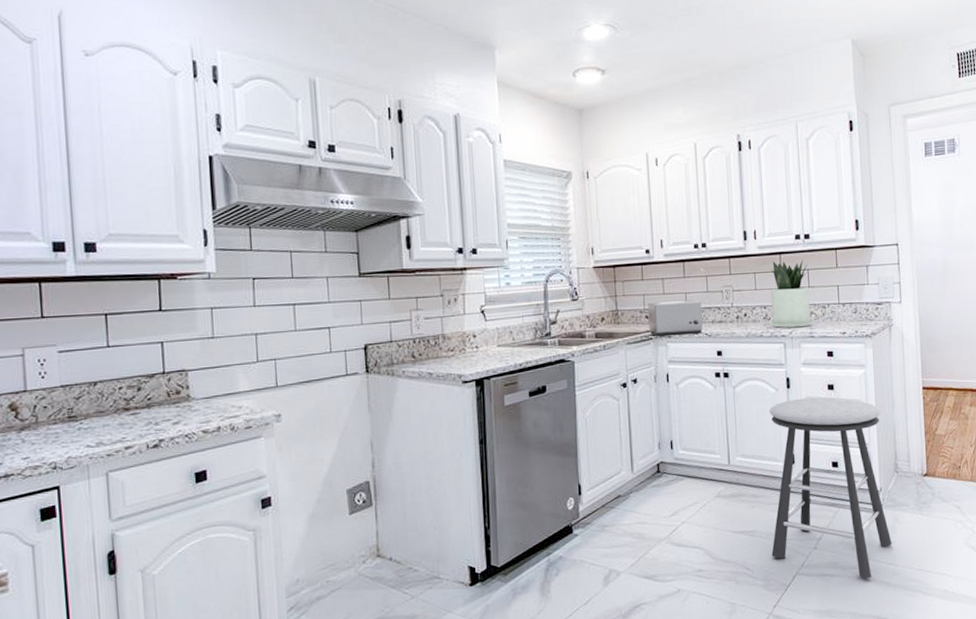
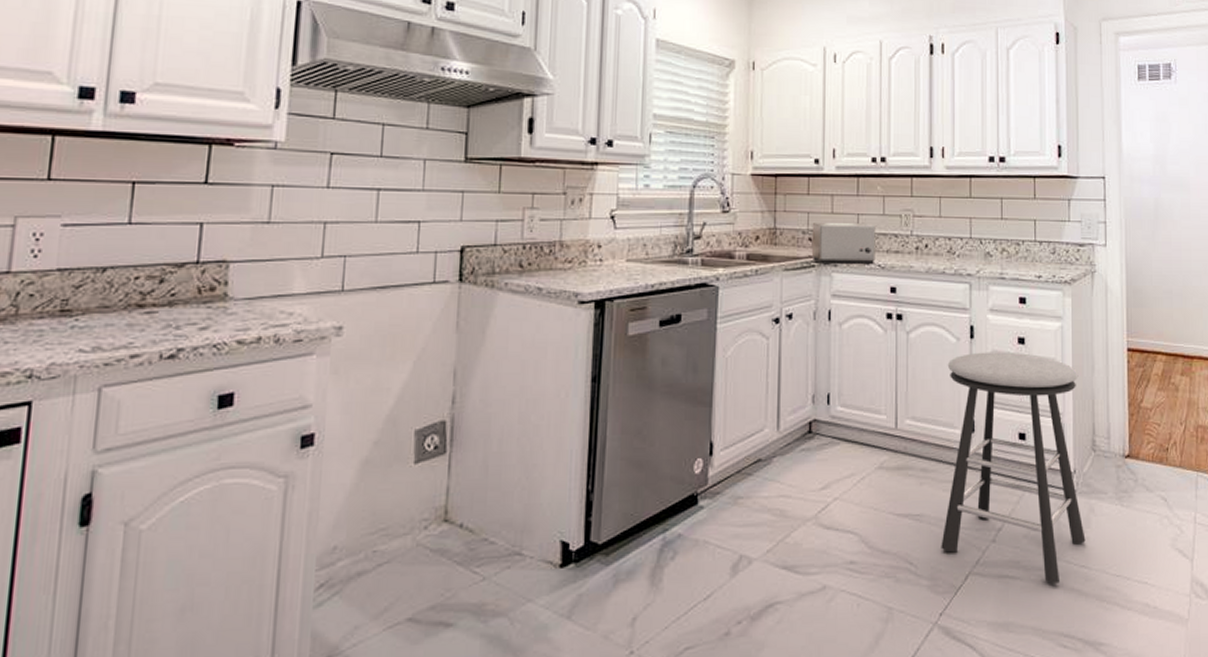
planter: present [769,260,815,328] -> none [953,186,1007,266]

